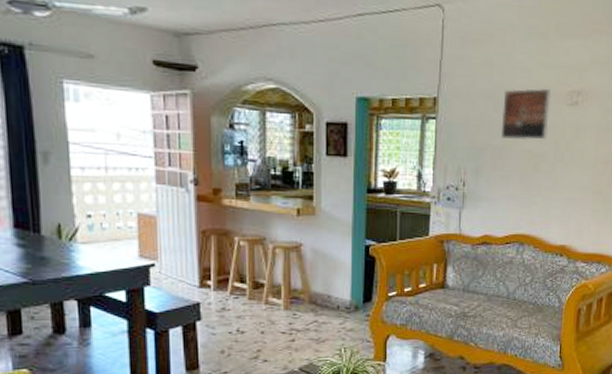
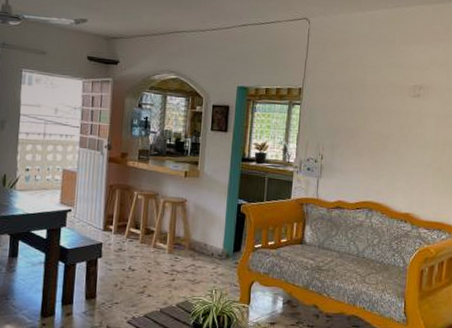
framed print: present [500,88,552,141] -> none [353,82,397,125]

